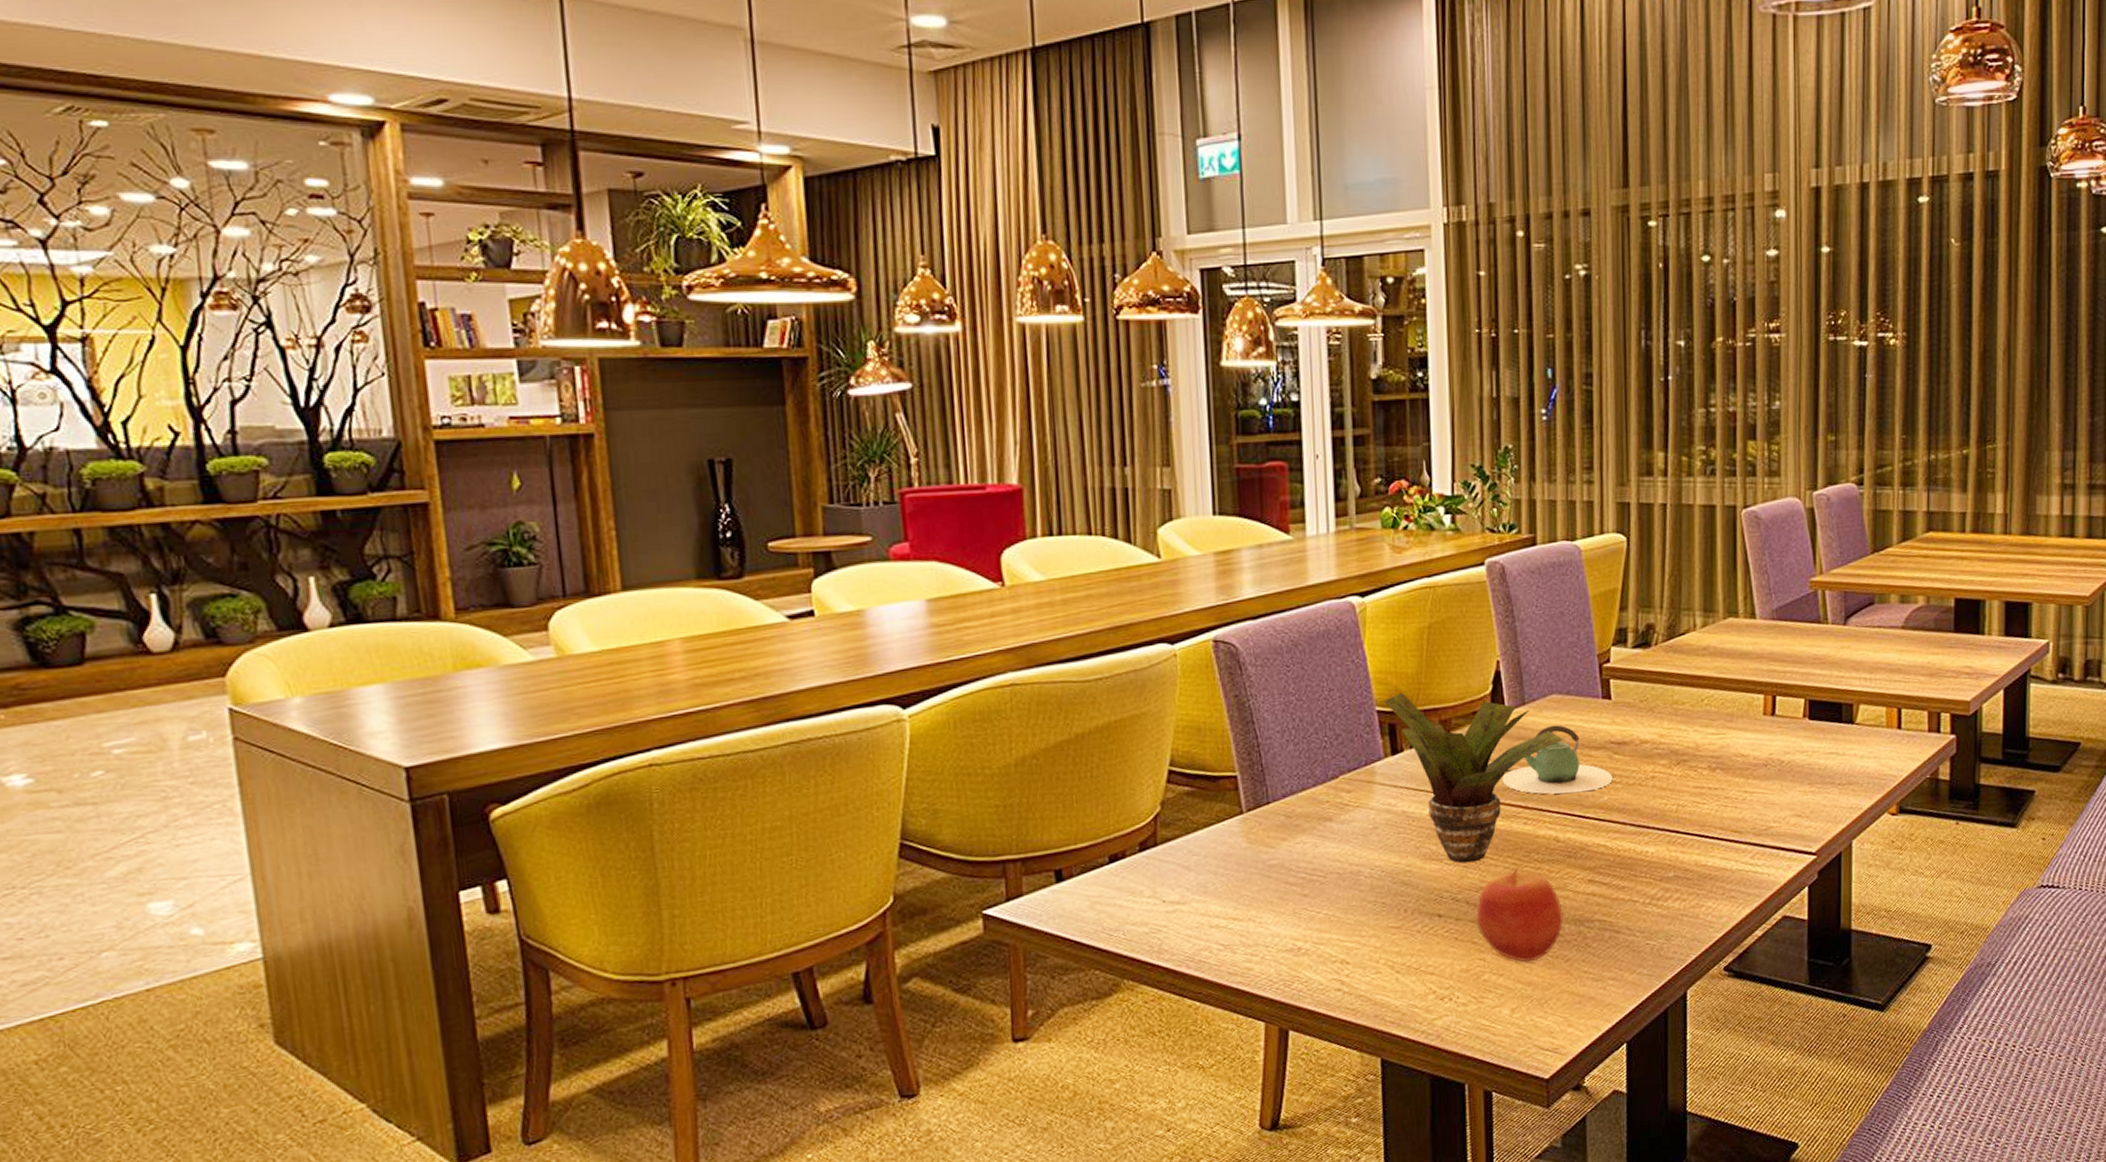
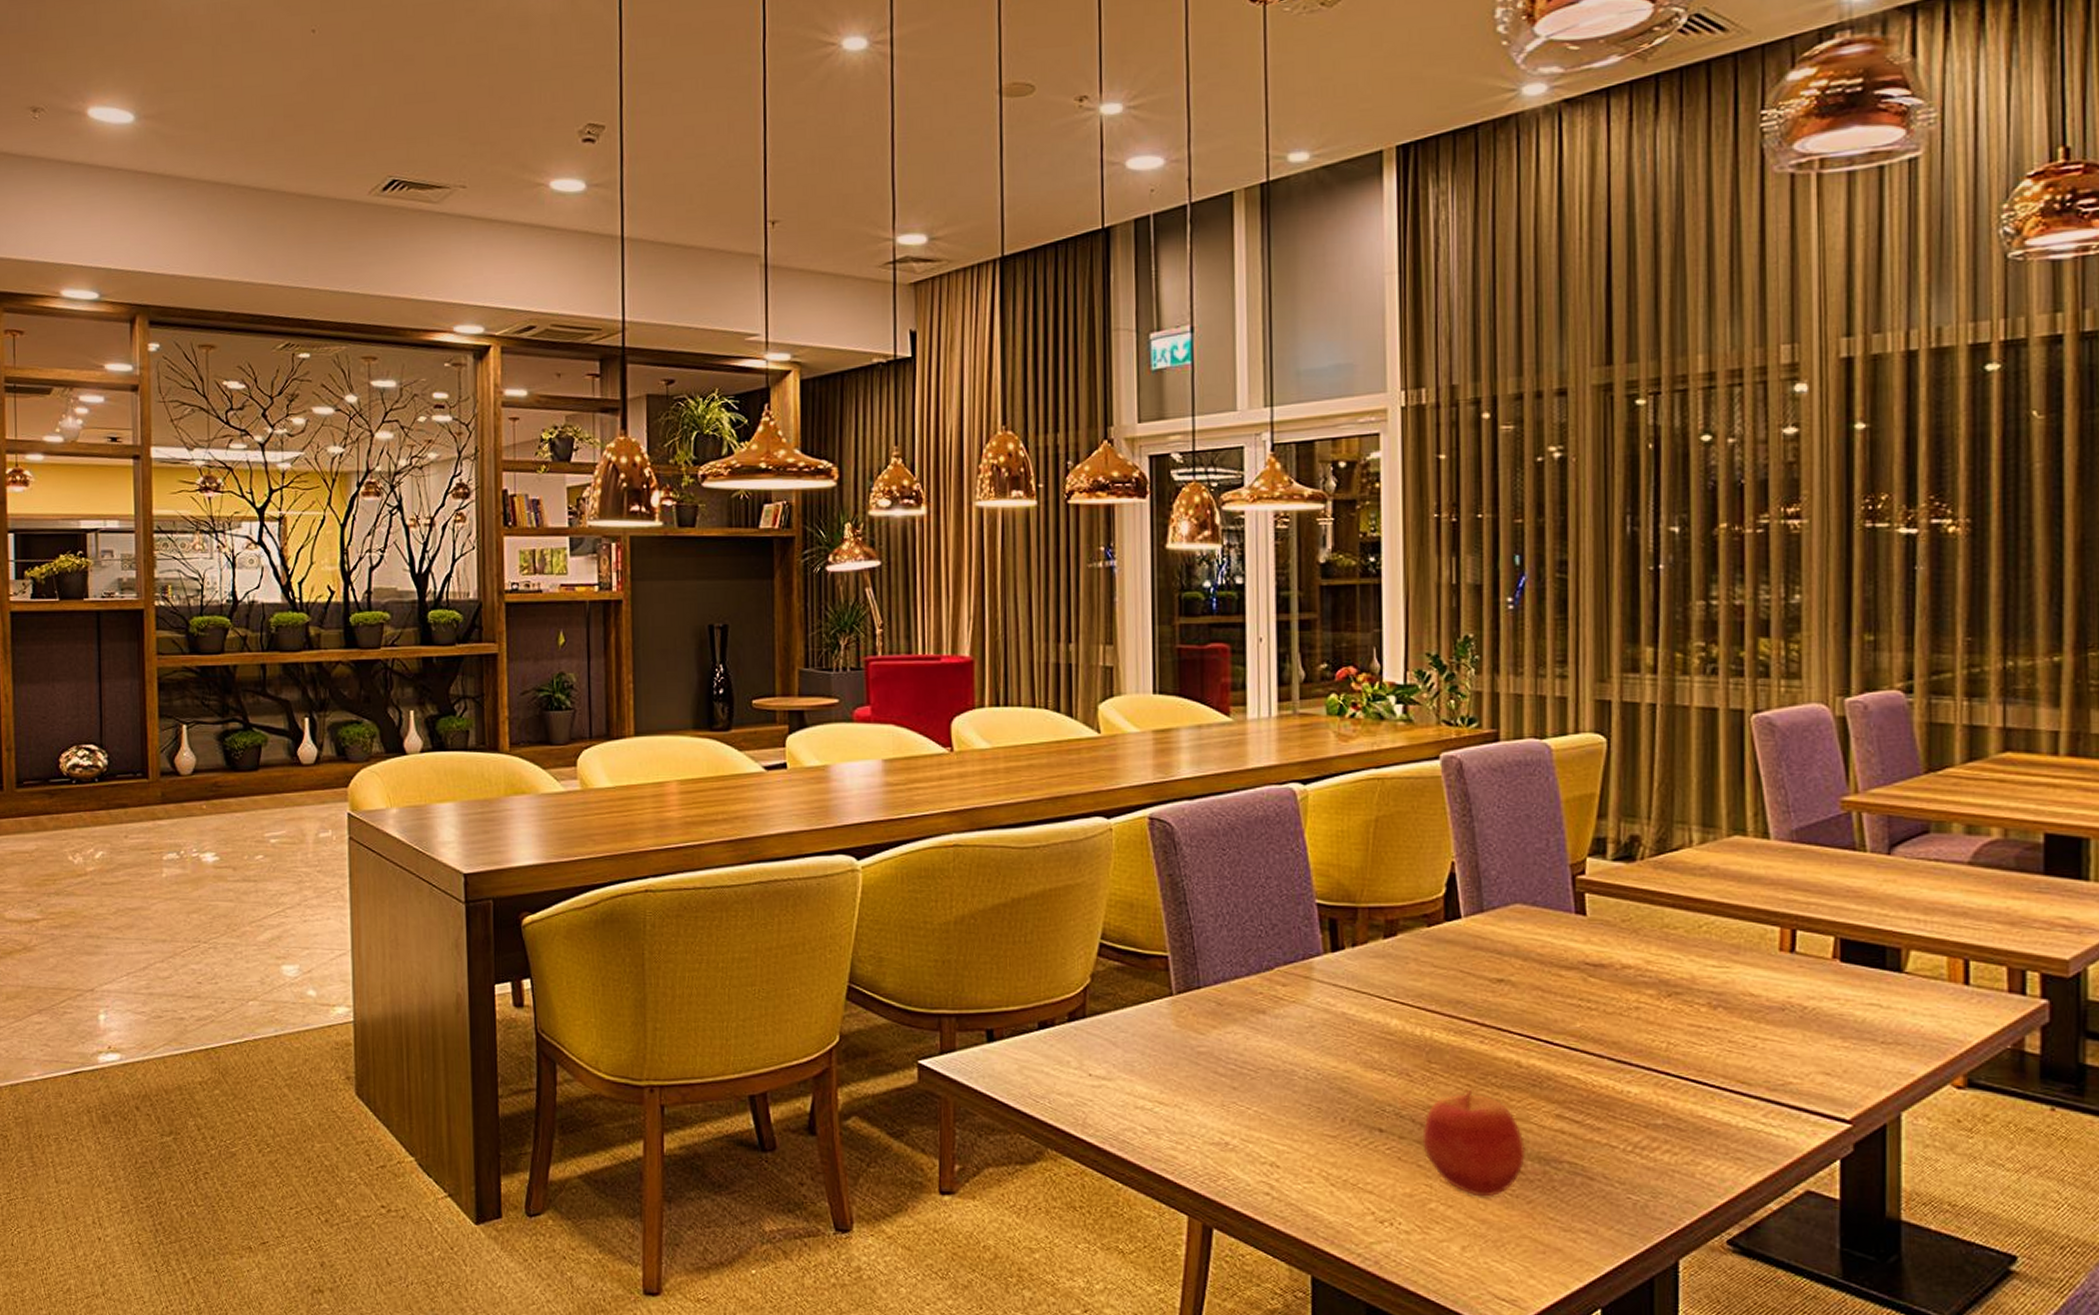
potted plant: present [1384,692,1563,863] -> none [1325,886,1528,1077]
teapot: present [1502,725,1613,795] -> none [1455,938,1587,1016]

